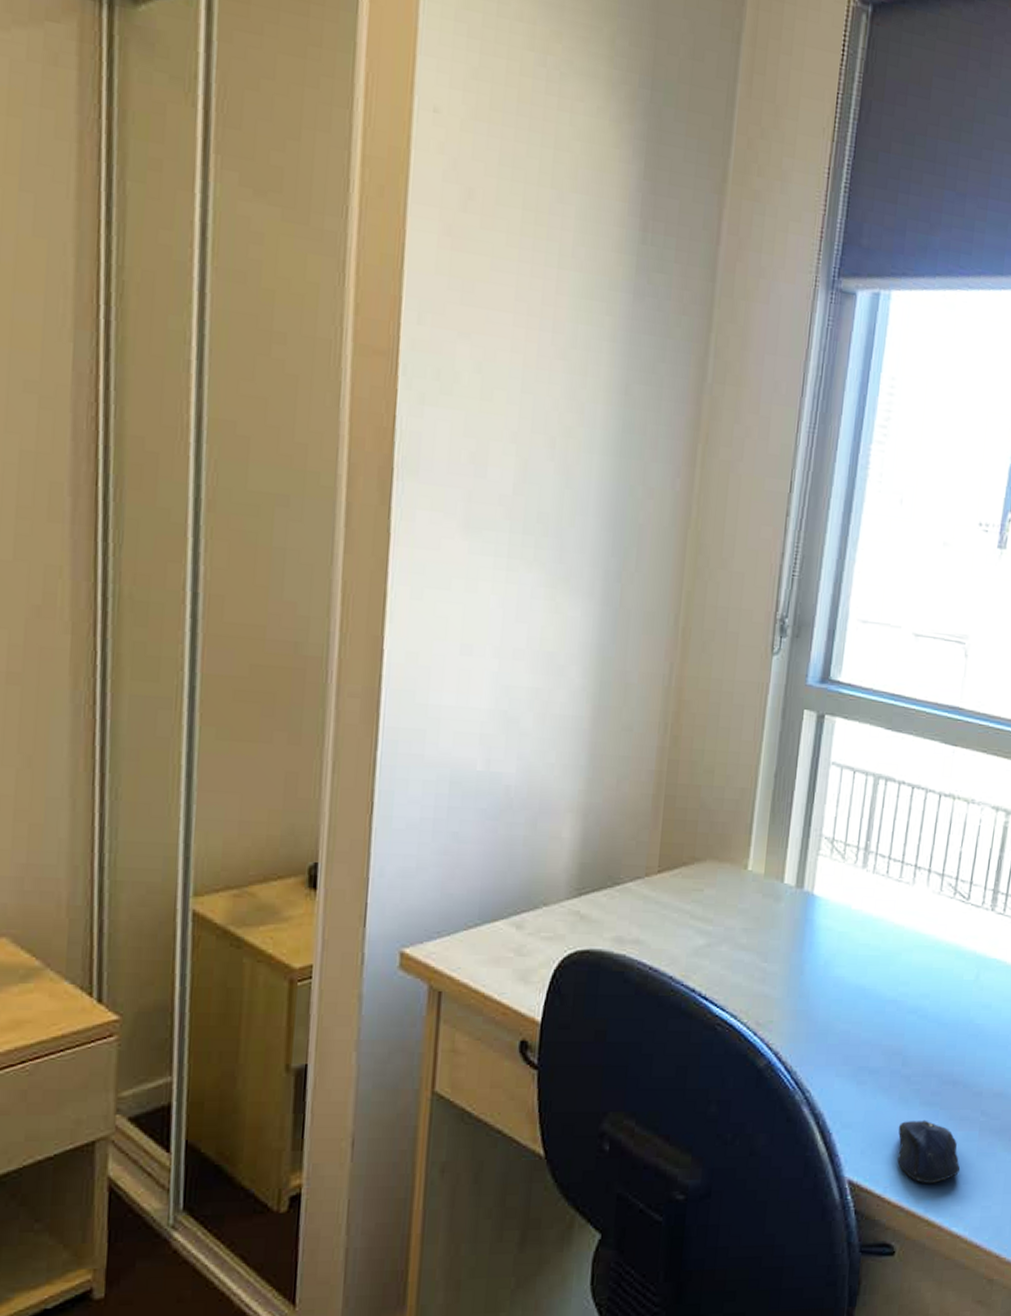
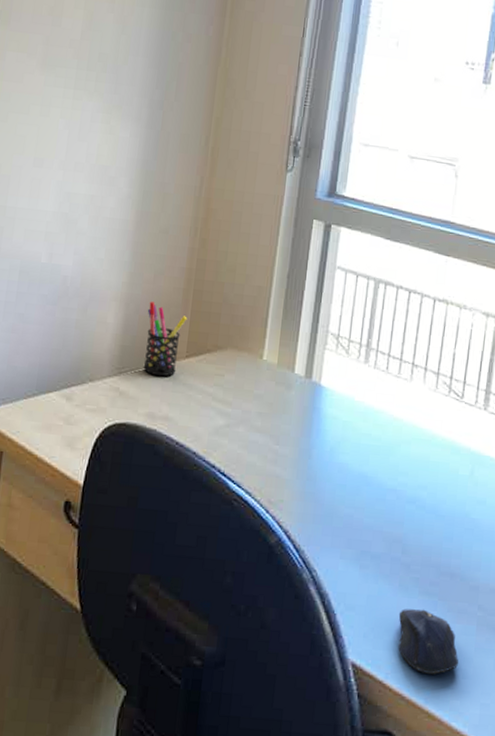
pen holder: none [607,811,659,896] -> present [143,301,188,377]

